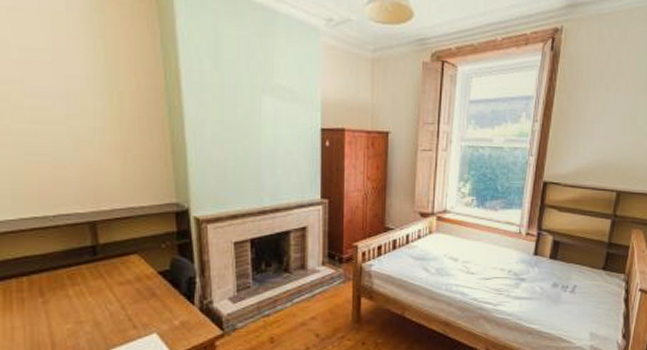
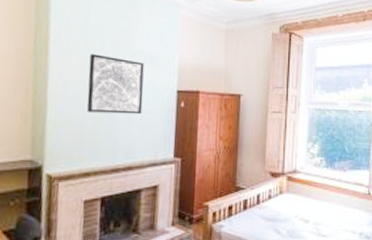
wall art: none [226,90,286,155] -> present [87,54,144,115]

